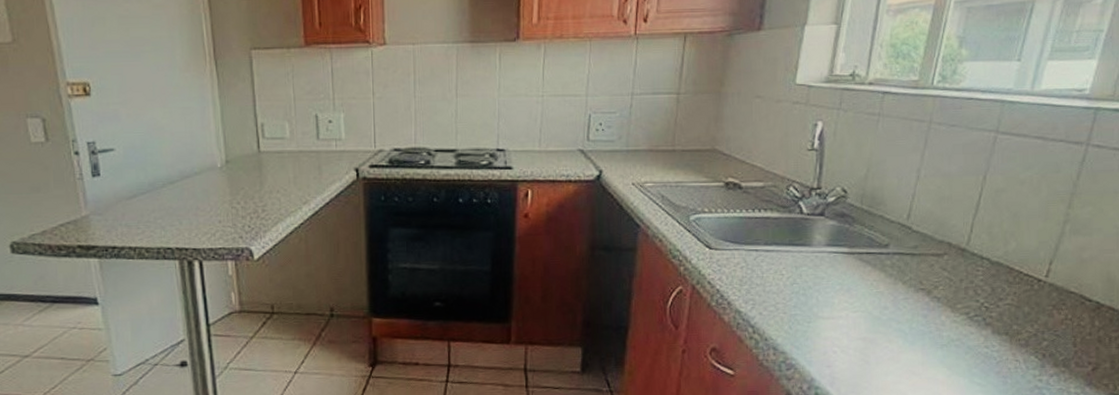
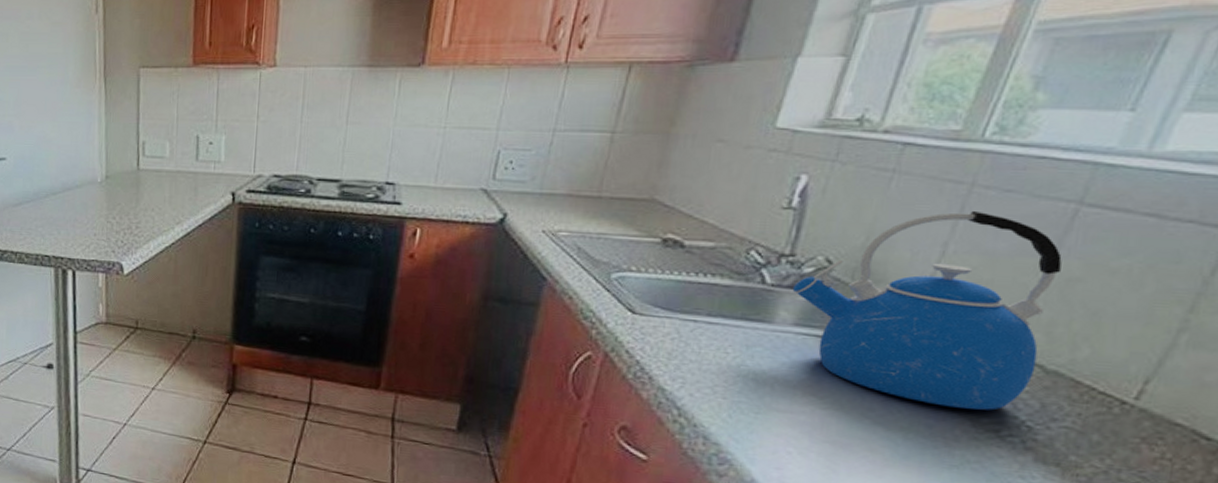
kettle: none [822,142,991,299] -> present [792,210,1062,410]

